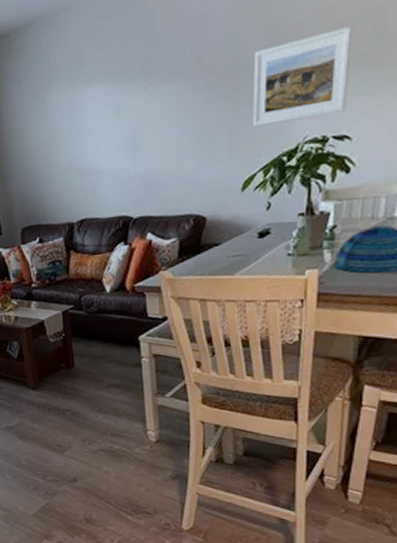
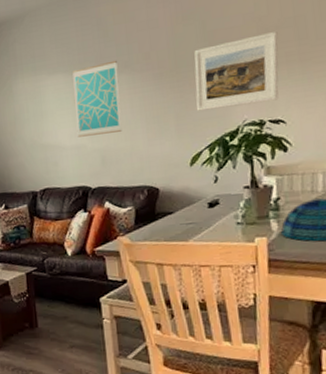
wall art: none [114,65,169,160] -> present [72,60,122,137]

